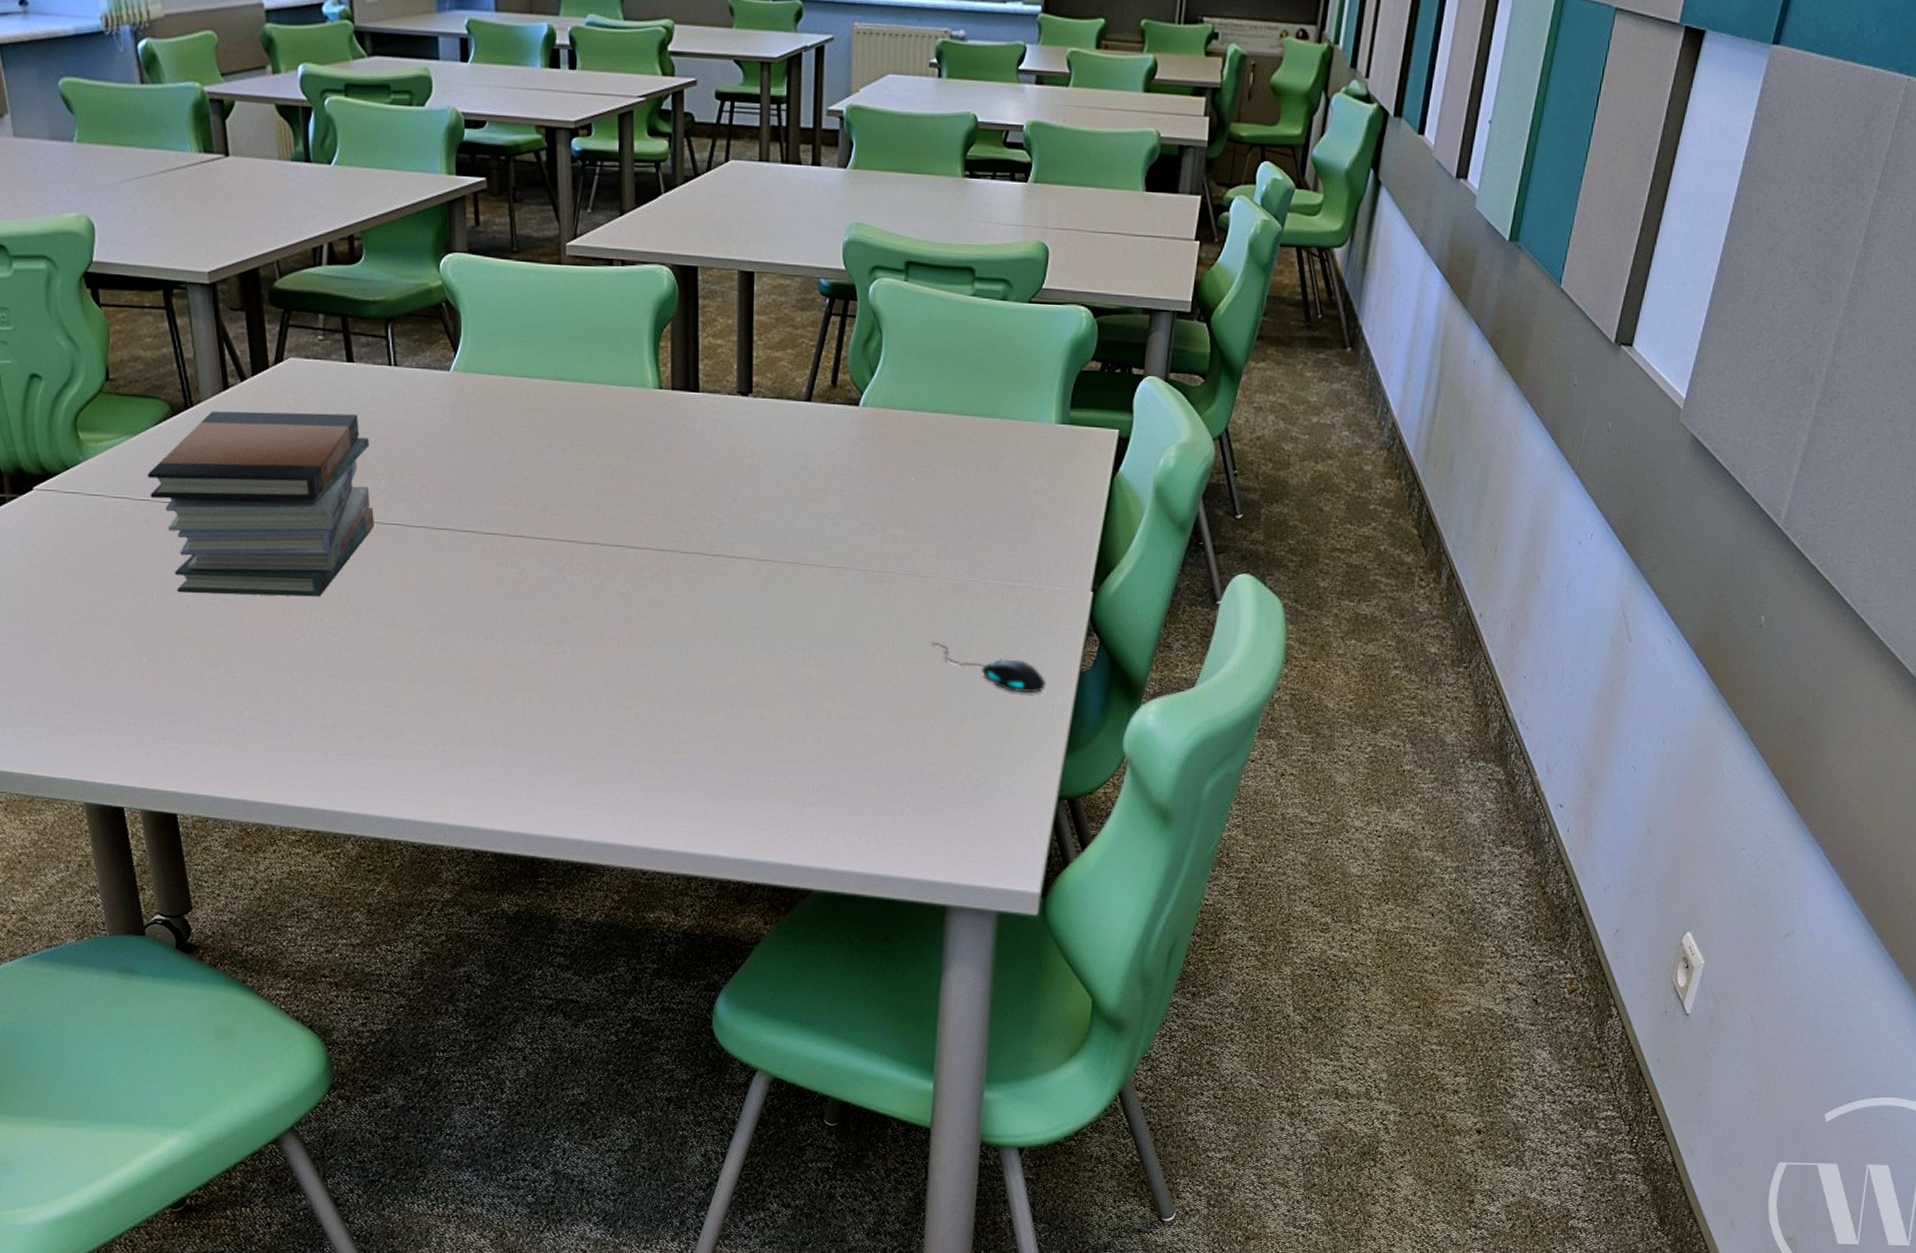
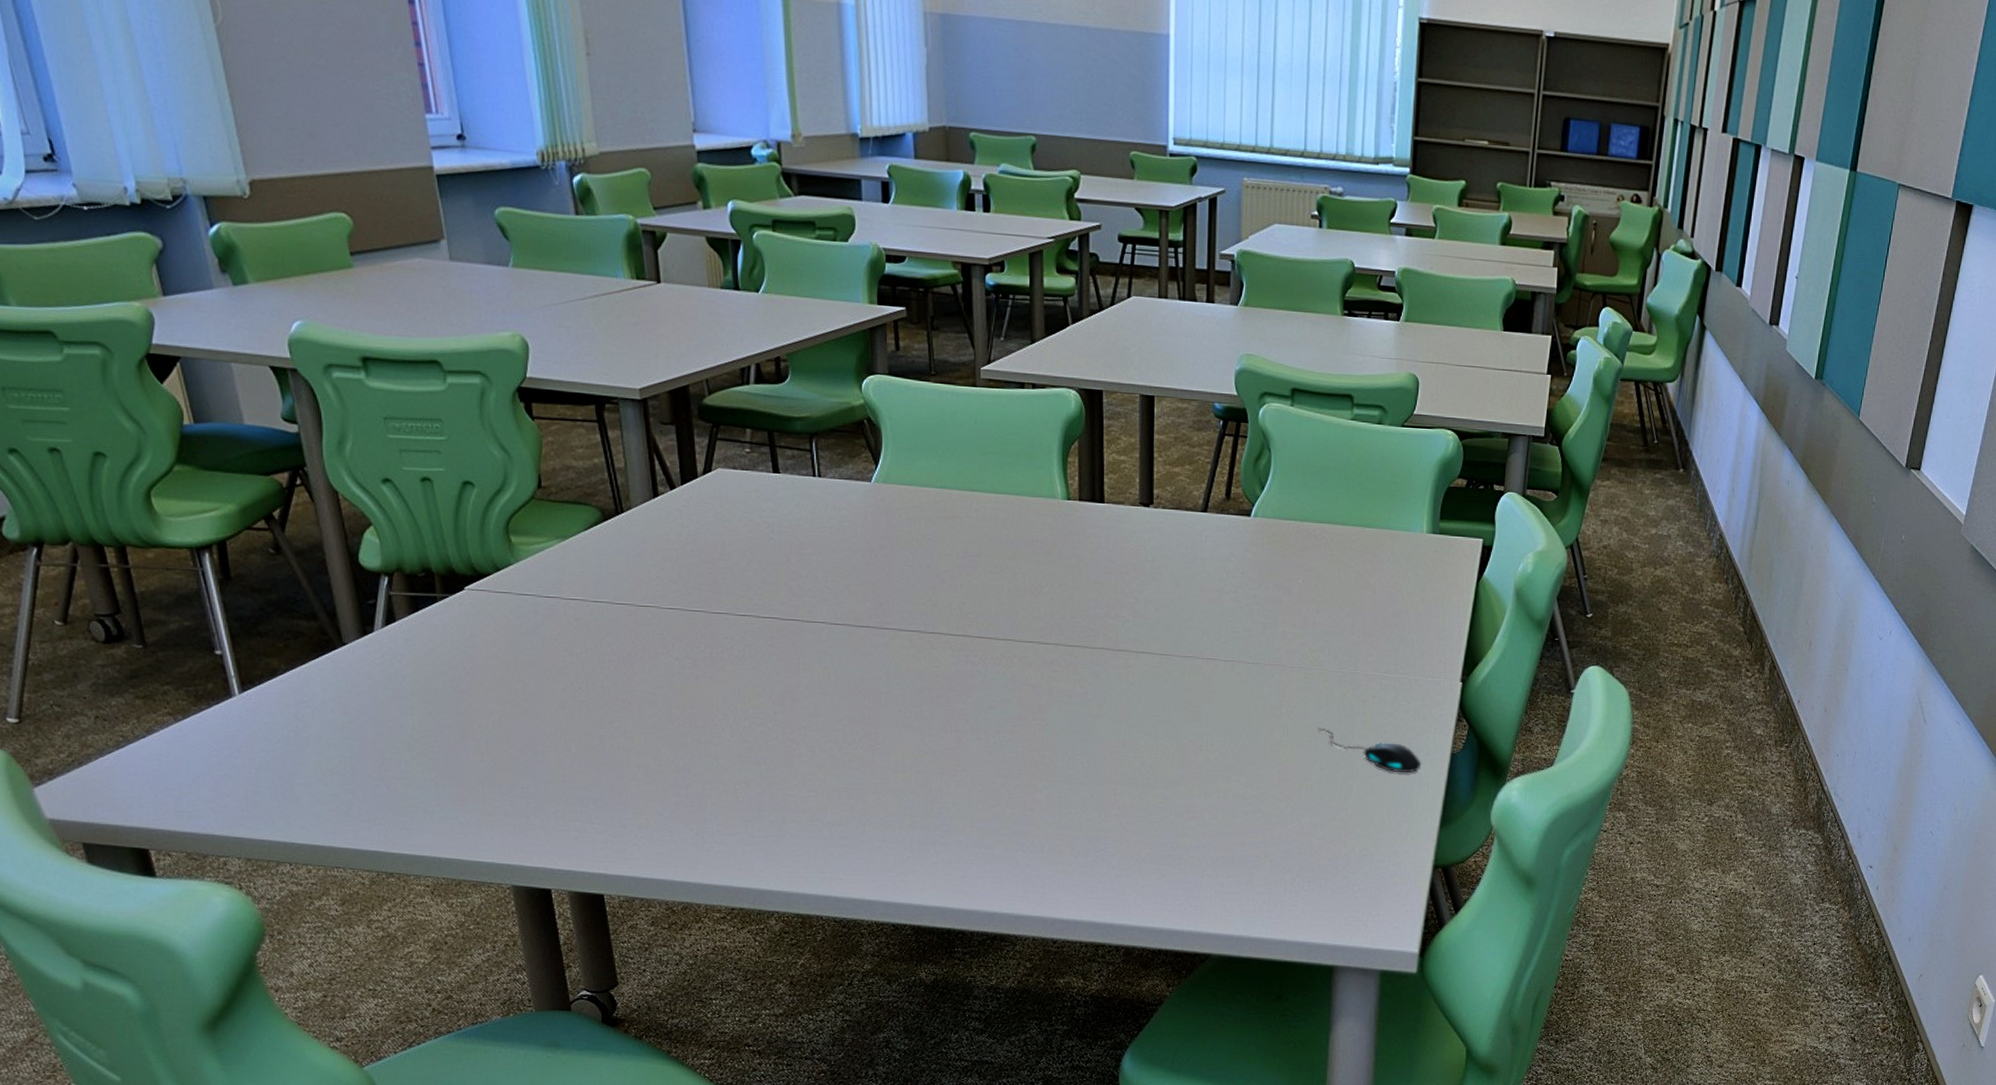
book stack: present [147,411,374,597] -> none [577,517,798,690]

